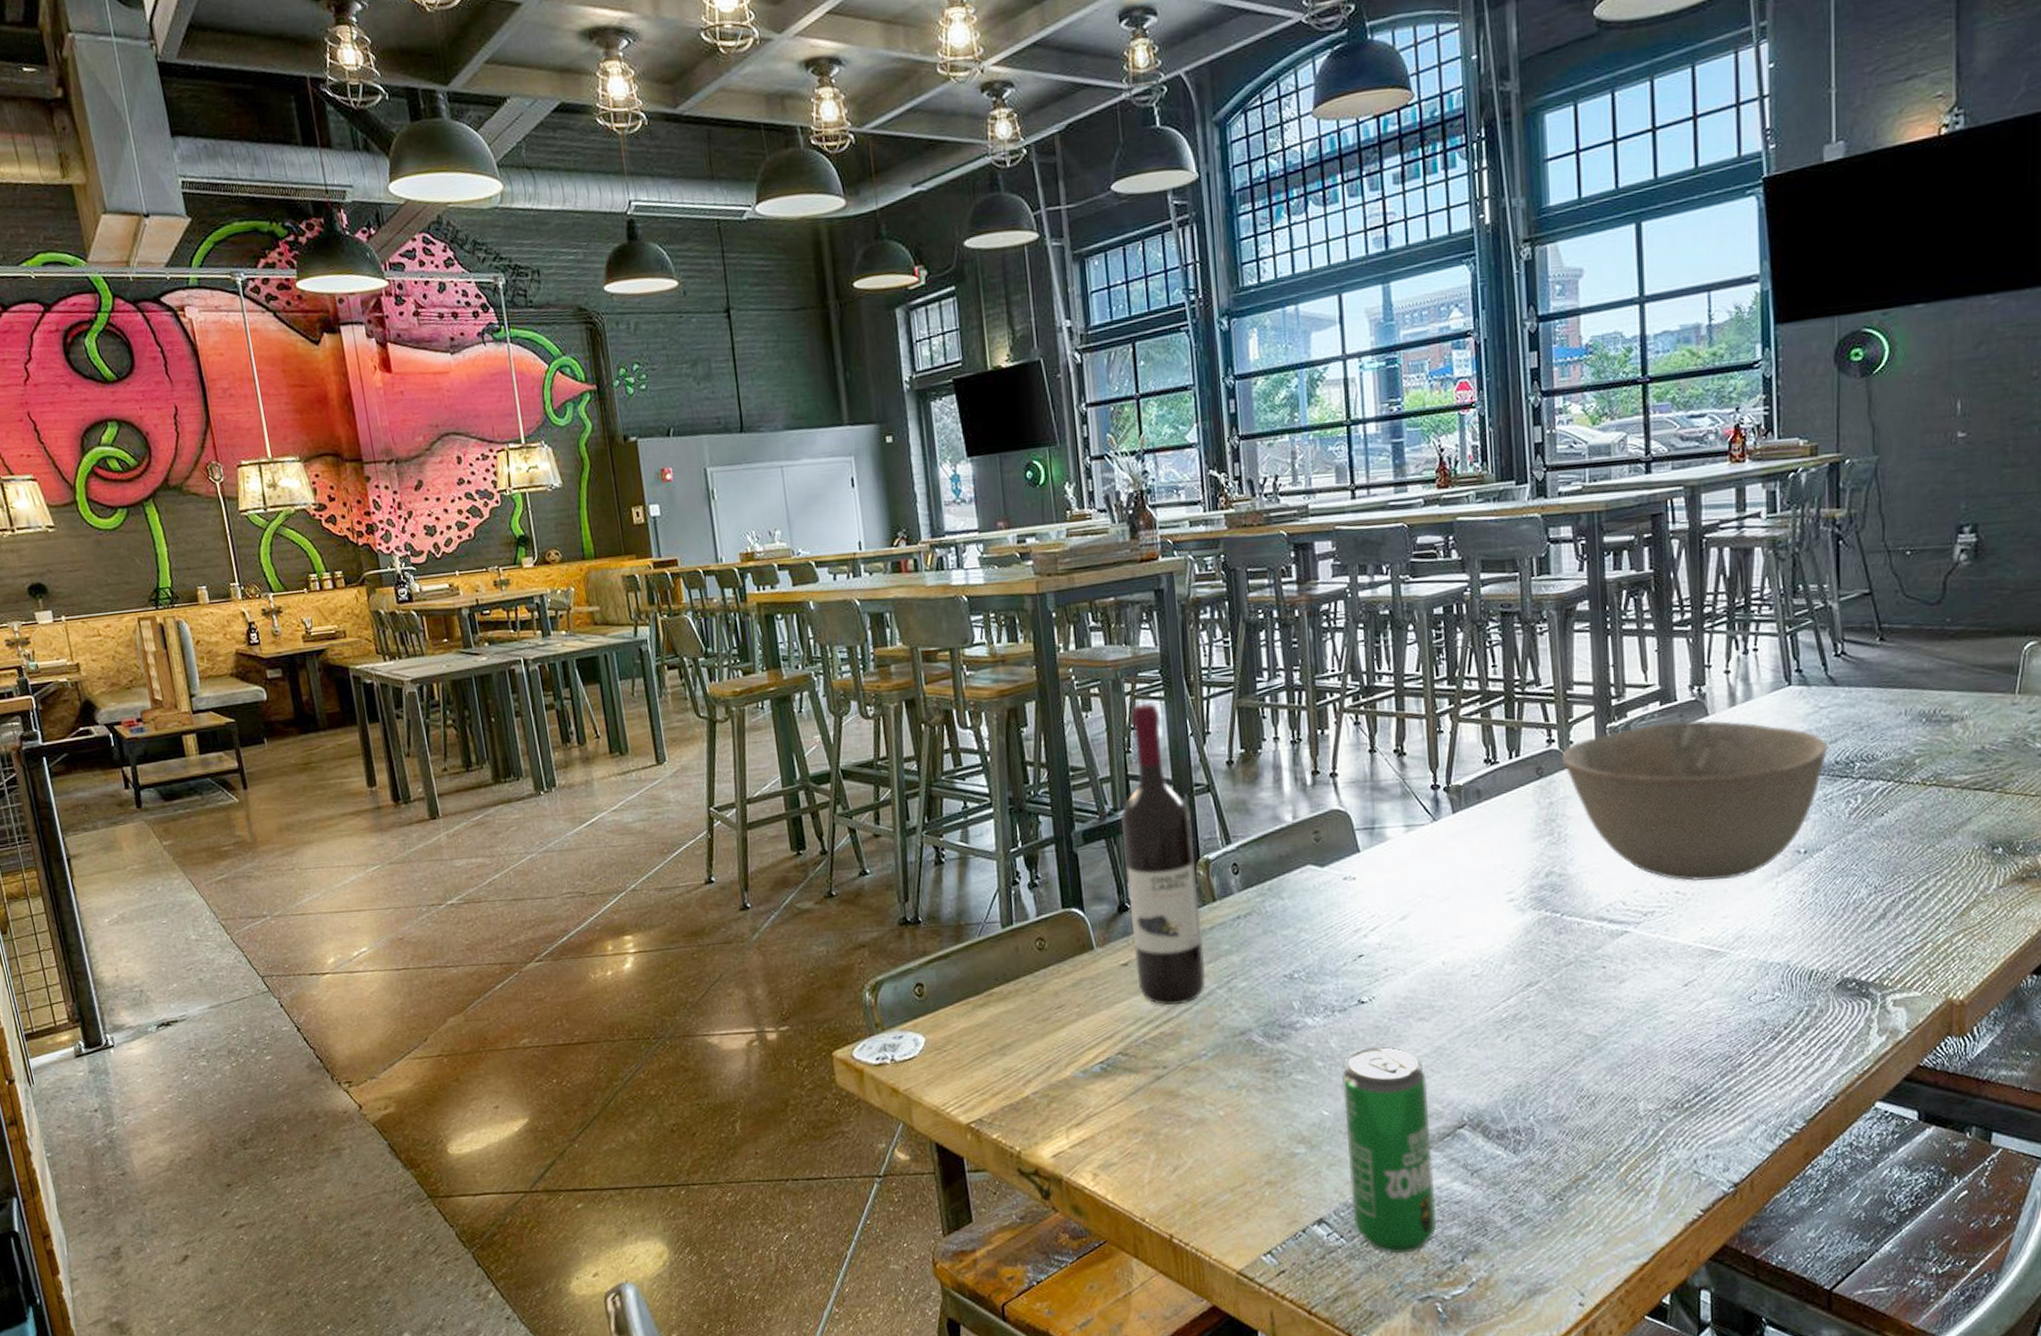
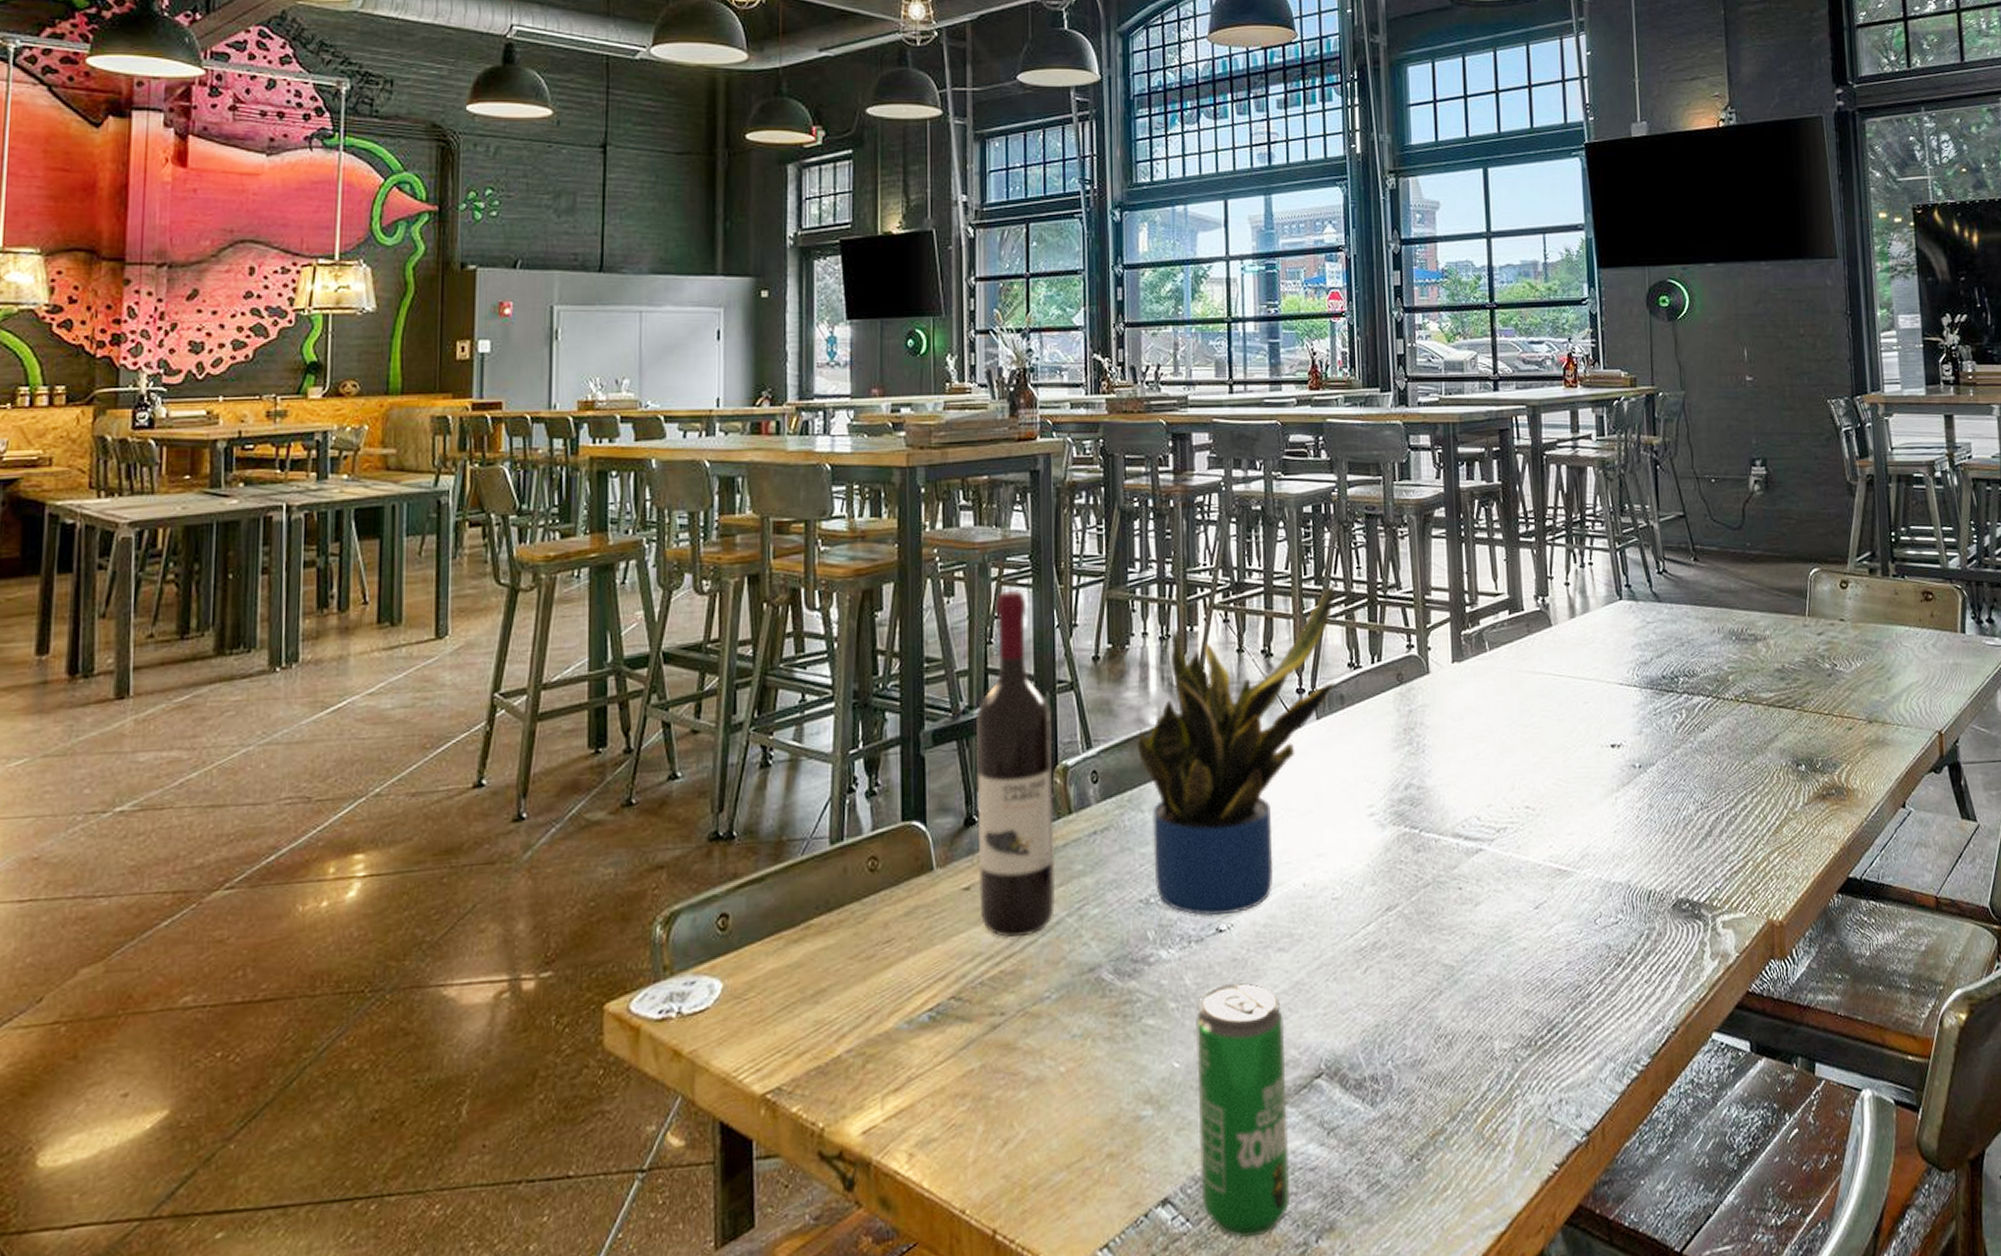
potted plant: none [1274,684,1473,990] -> present [1137,584,1337,916]
bowl: present [1561,720,1828,881] -> none [1420,630,1655,796]

